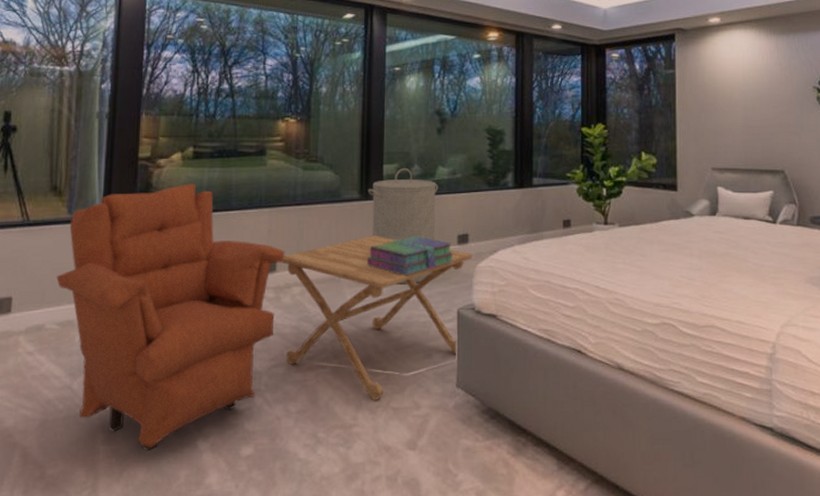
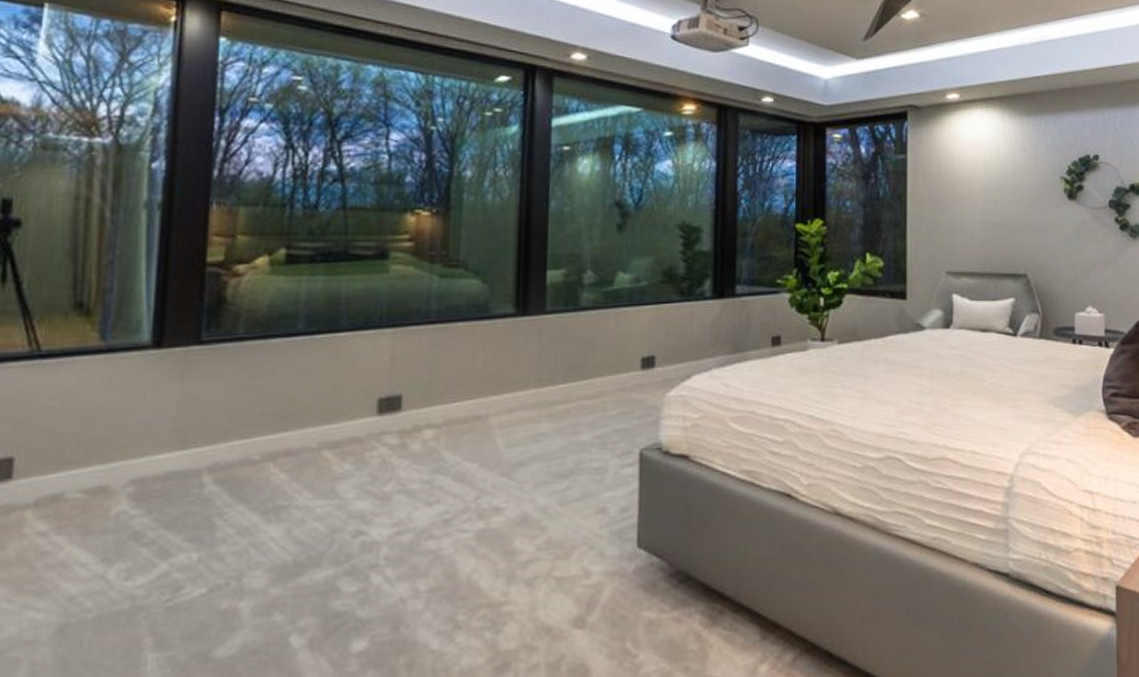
armchair: present [56,184,285,452] -> none [82,297,414,656]
side table: present [281,235,473,400] -> none [409,361,660,570]
stack of books: present [366,235,454,276] -> none [523,359,637,411]
laundry hamper: present [367,167,439,285] -> none [525,273,618,422]

